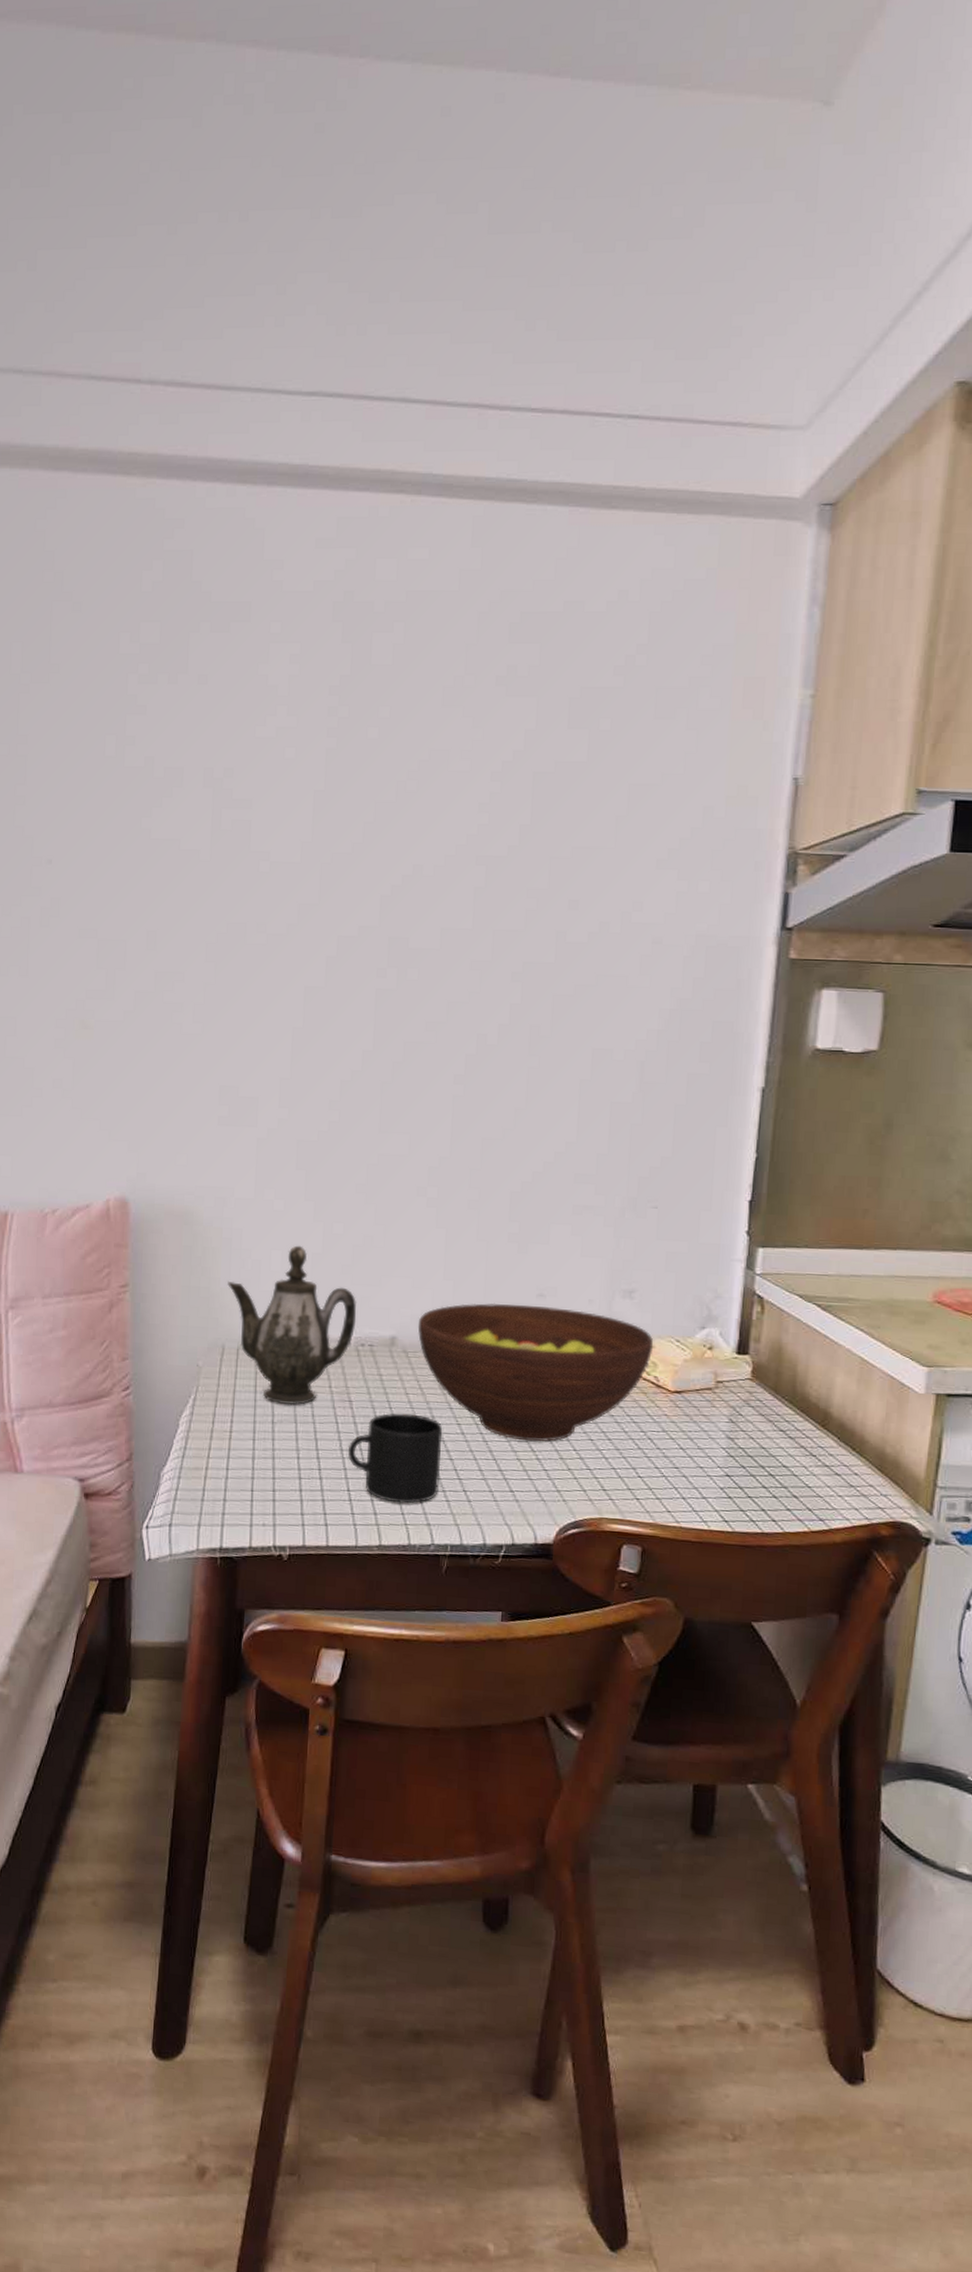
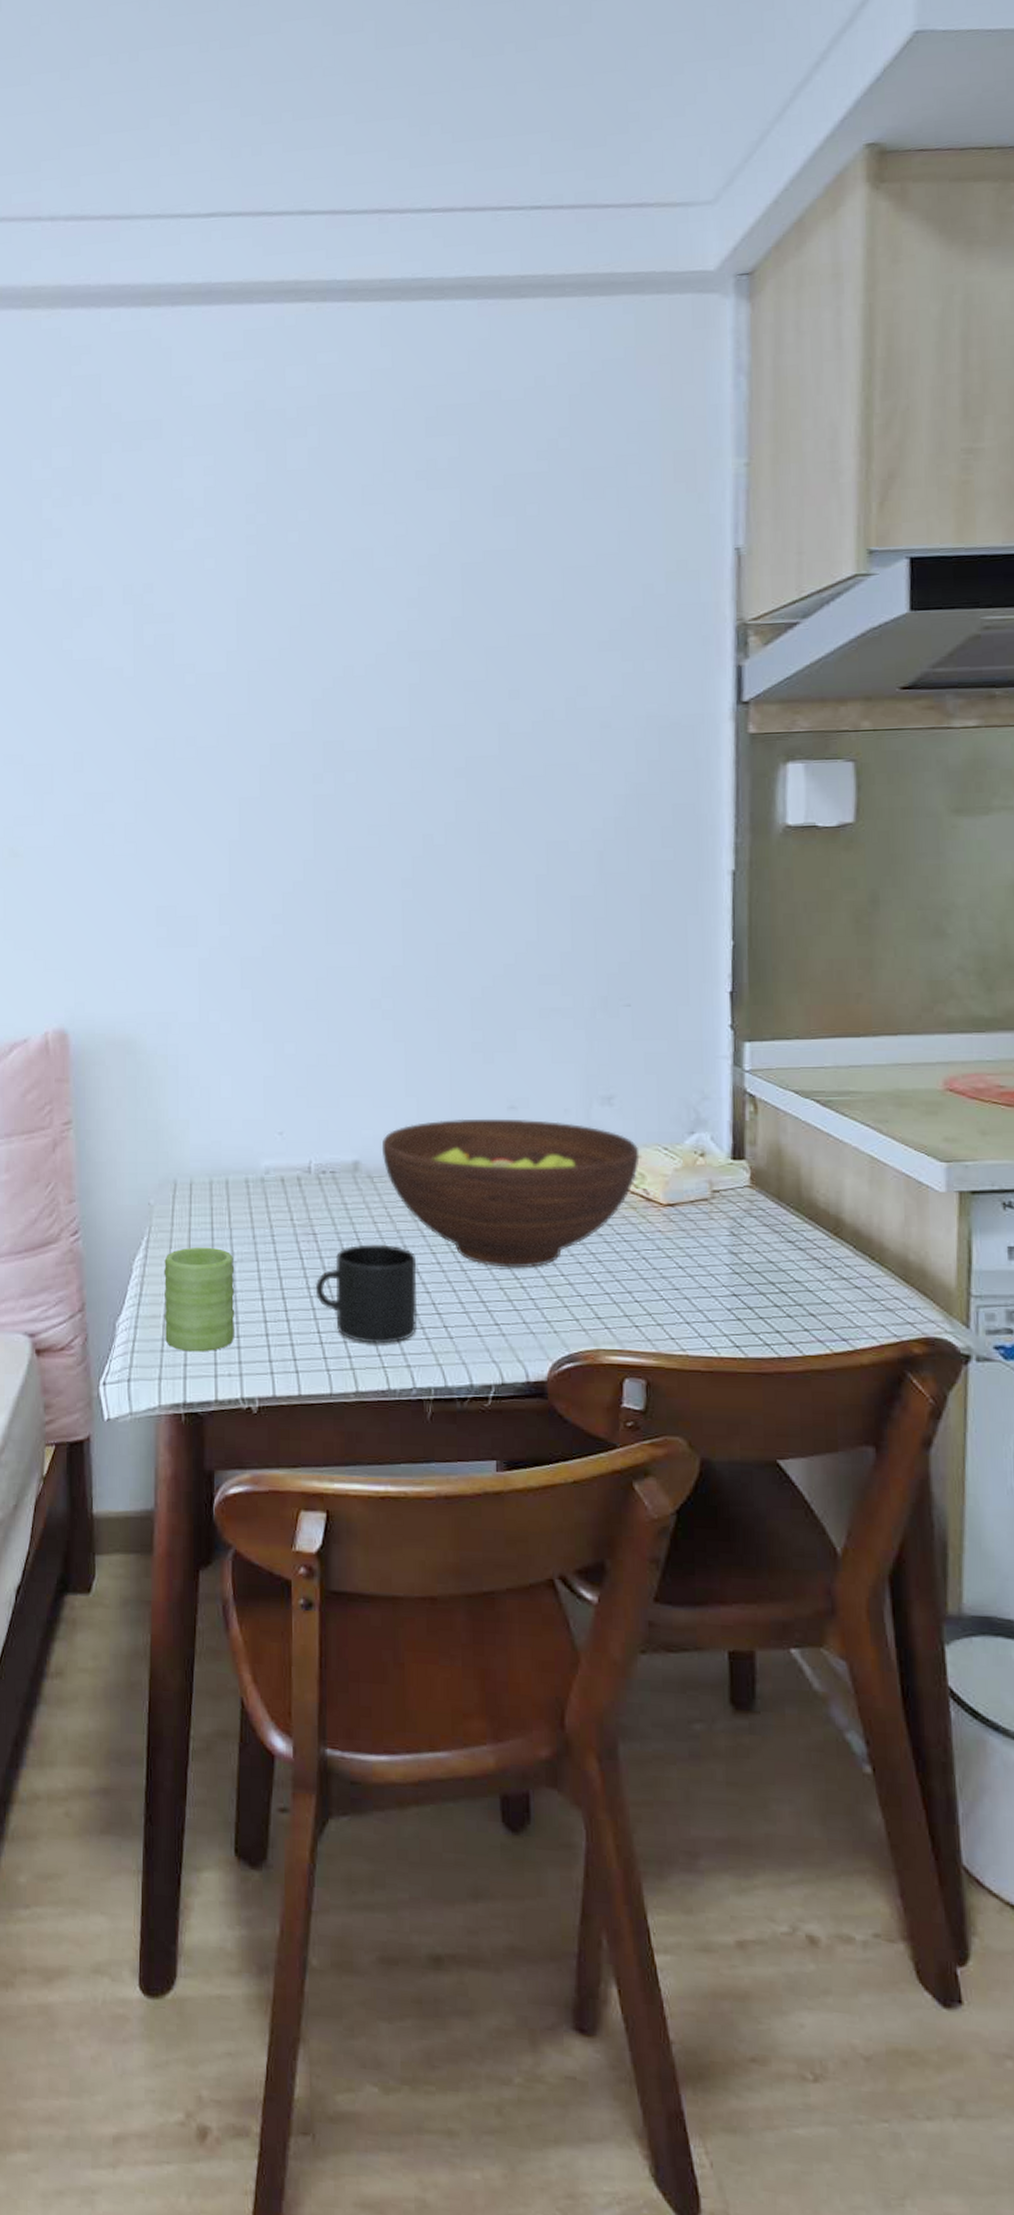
mug: none [206,1407,274,1503] -> present [164,1247,235,1352]
teapot: present [228,1245,357,1405] -> none [176,1069,315,1242]

